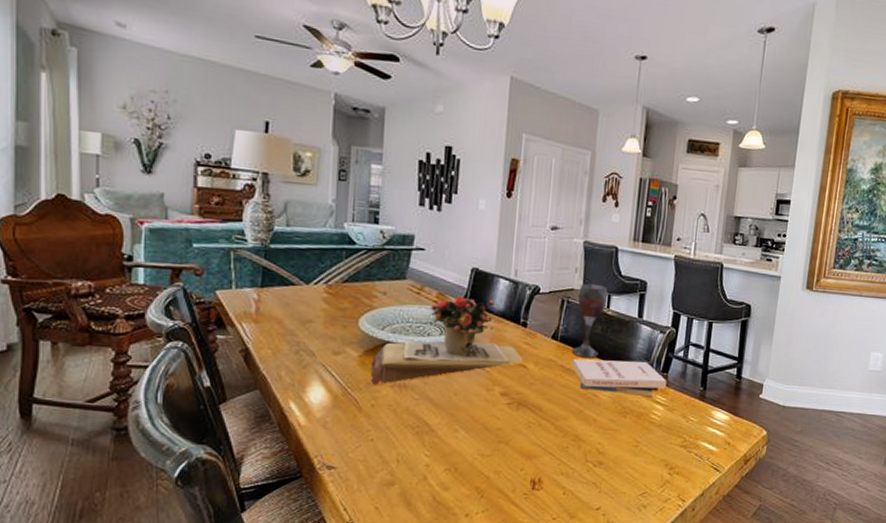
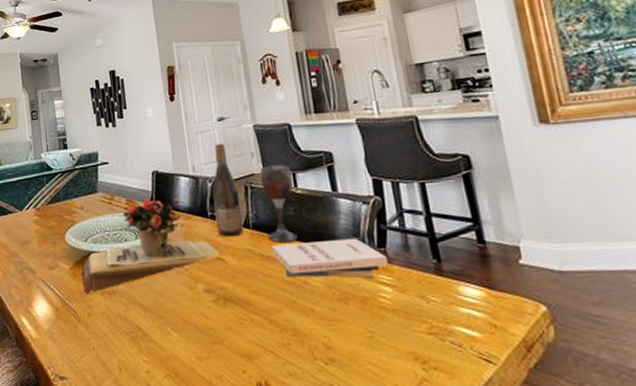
wine bottle: none [526,252,555,346] -> present [212,143,244,237]

